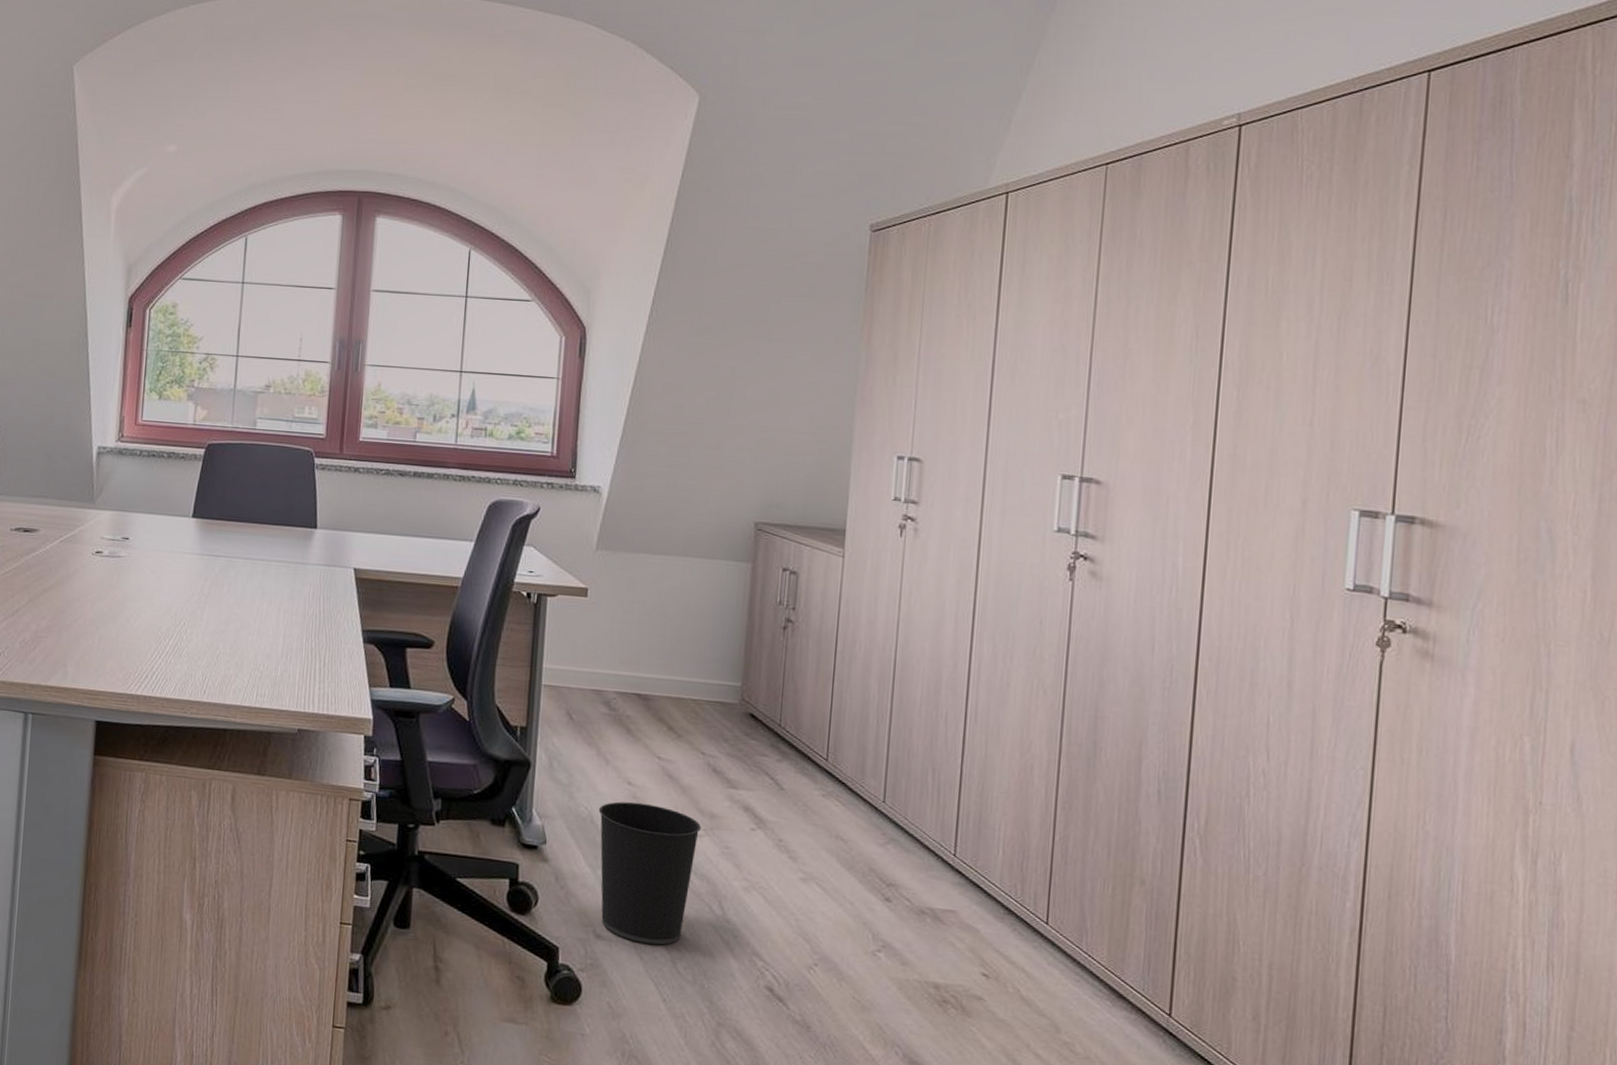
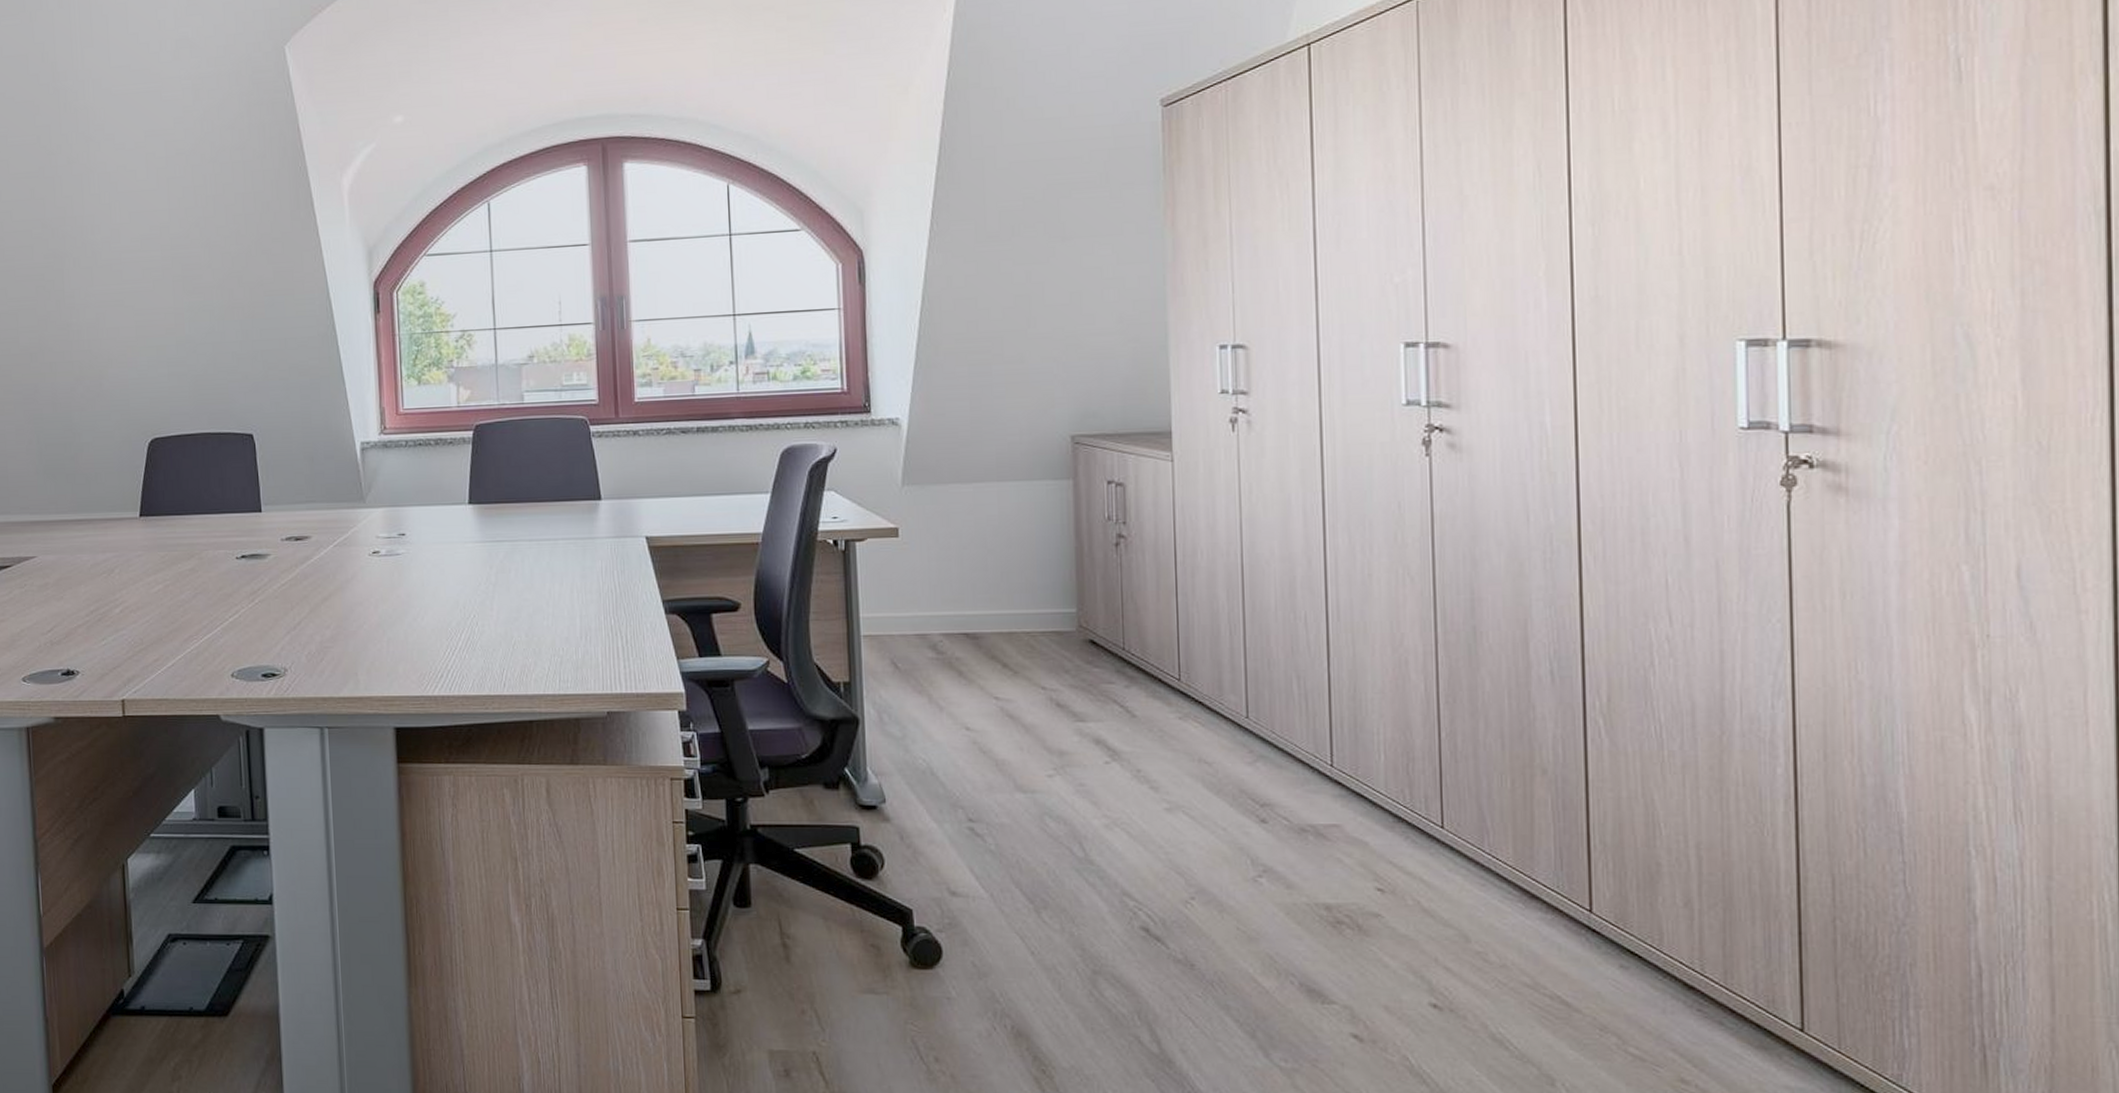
wastebasket: present [598,801,701,945] -> none [937,748,1051,896]

